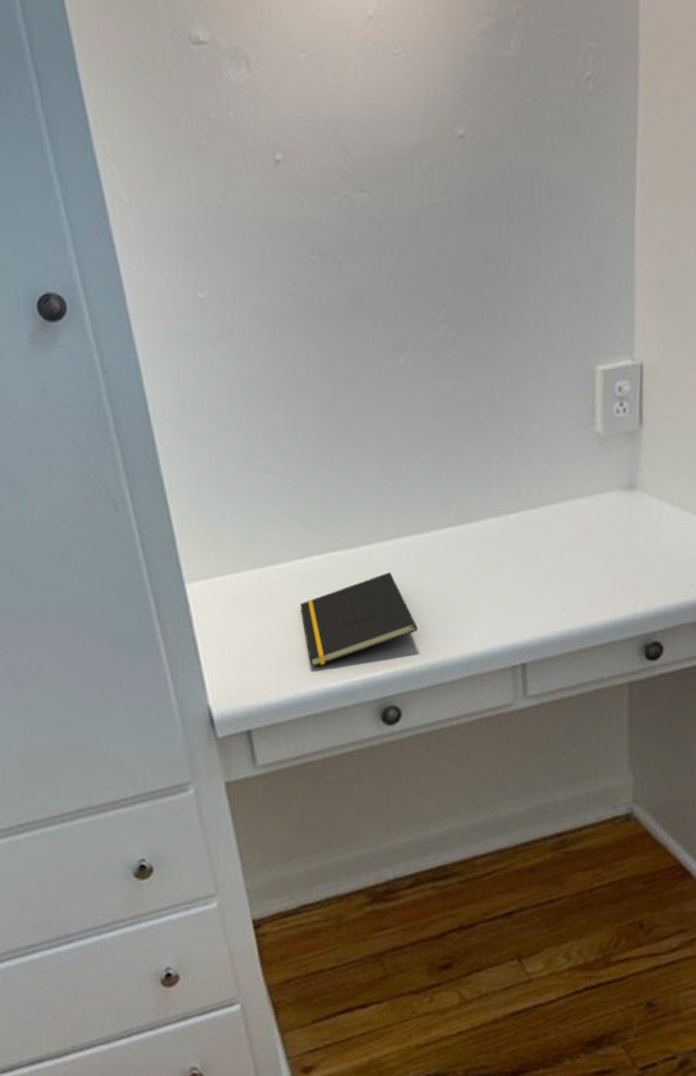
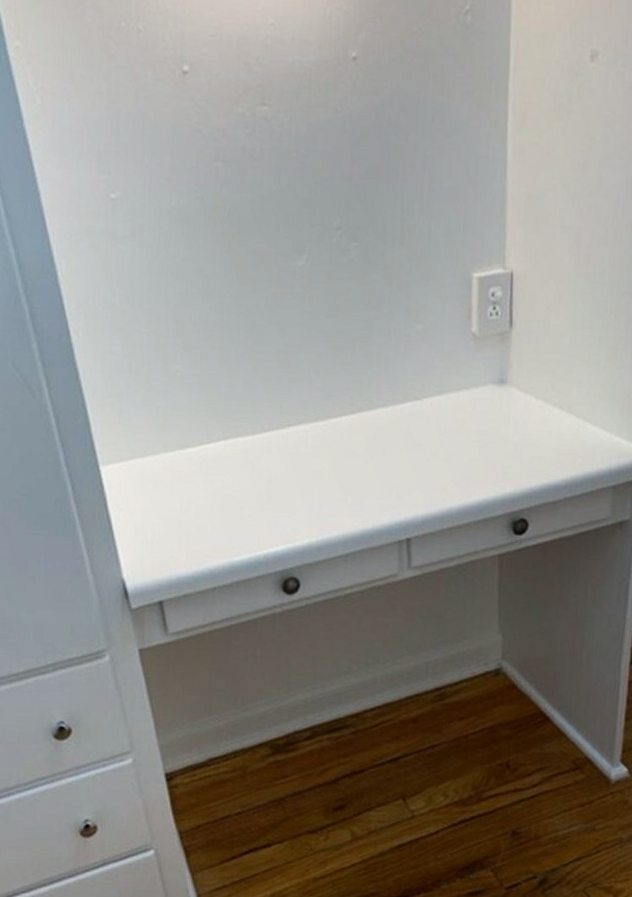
notepad: present [300,572,418,667] -> none [207,456,315,543]

